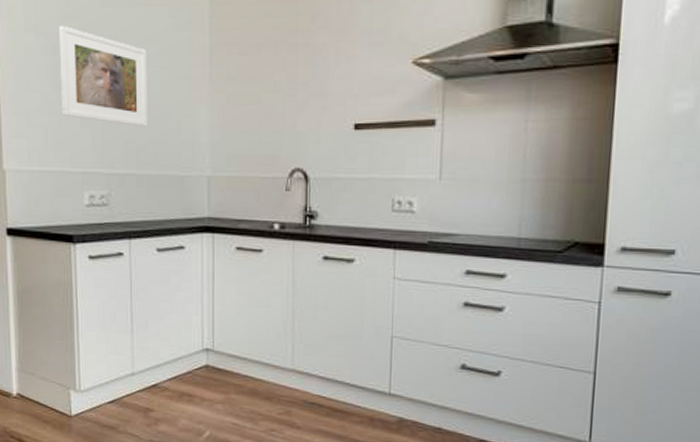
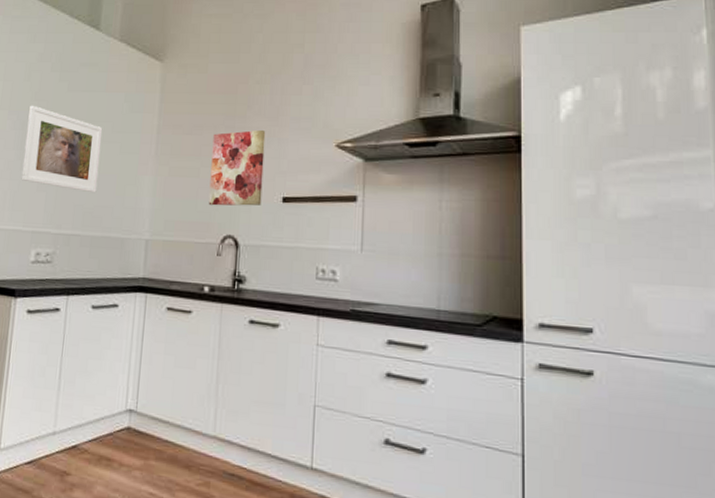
wall art: none [273,47,333,136] -> present [208,130,266,206]

